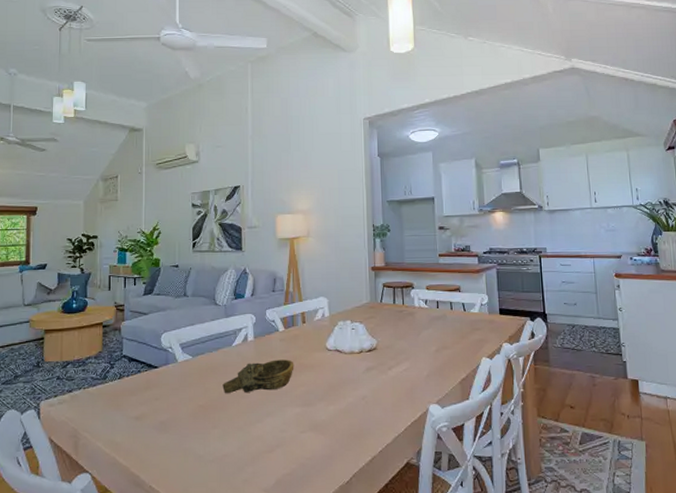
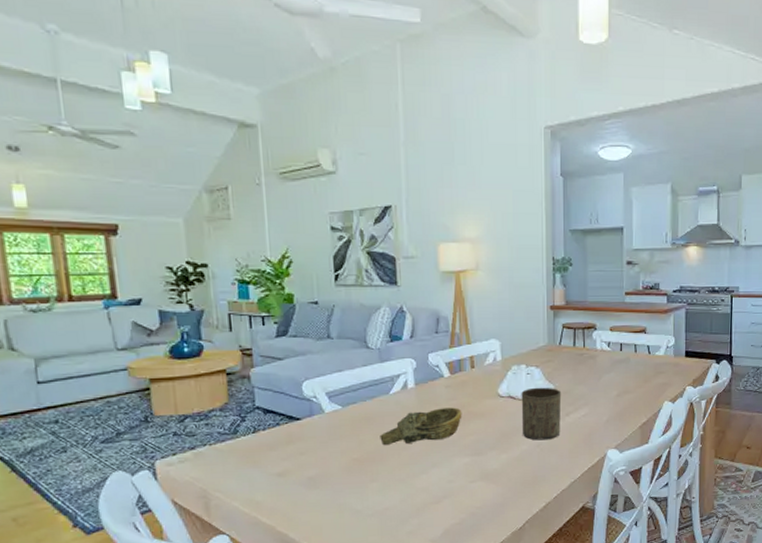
cup: none [347,341,384,393] -> present [521,387,562,441]

